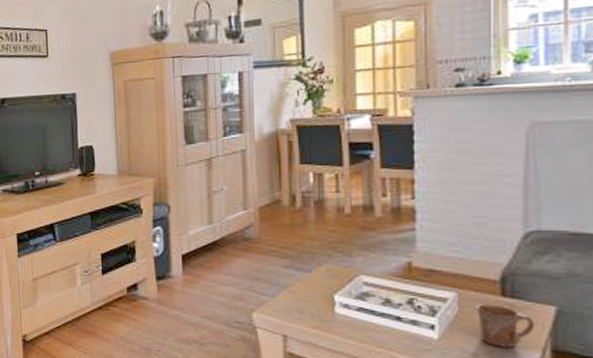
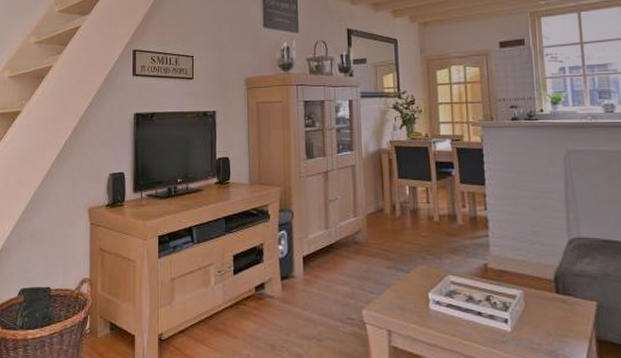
mug: present [475,304,534,348] -> none [537,300,582,338]

